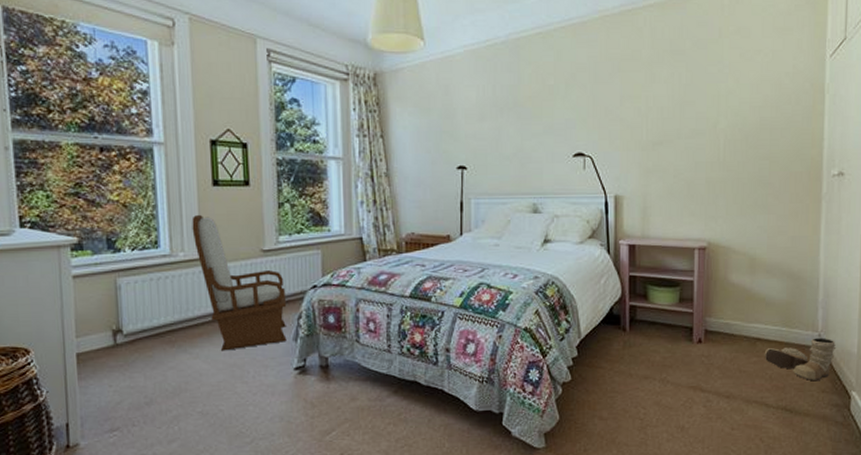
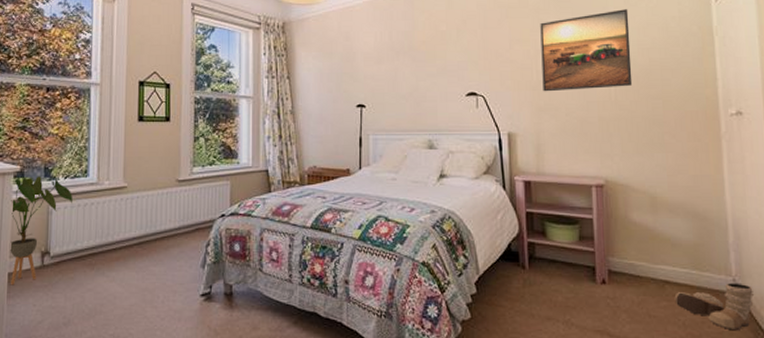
house plant: none [70,249,143,367] -> present [9,176,73,285]
armchair: present [192,214,287,351] -> none [118,146,197,275]
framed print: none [652,64,743,152] -> present [540,9,633,92]

